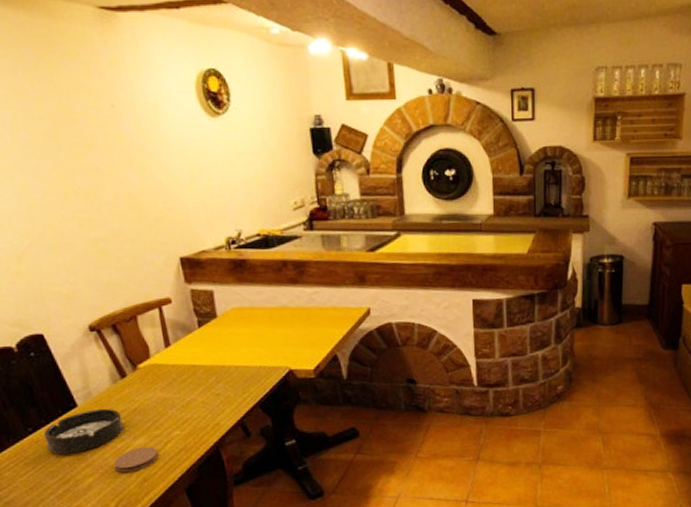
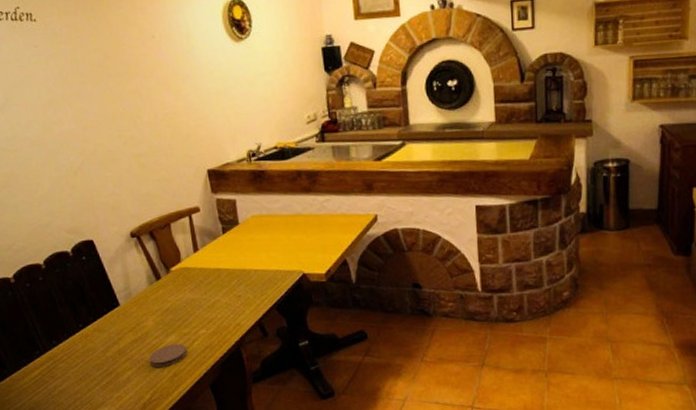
ashtray: present [43,408,124,455] -> none [91,307,158,349]

